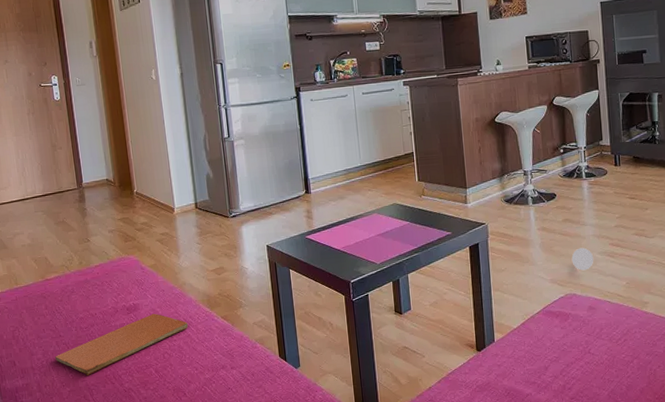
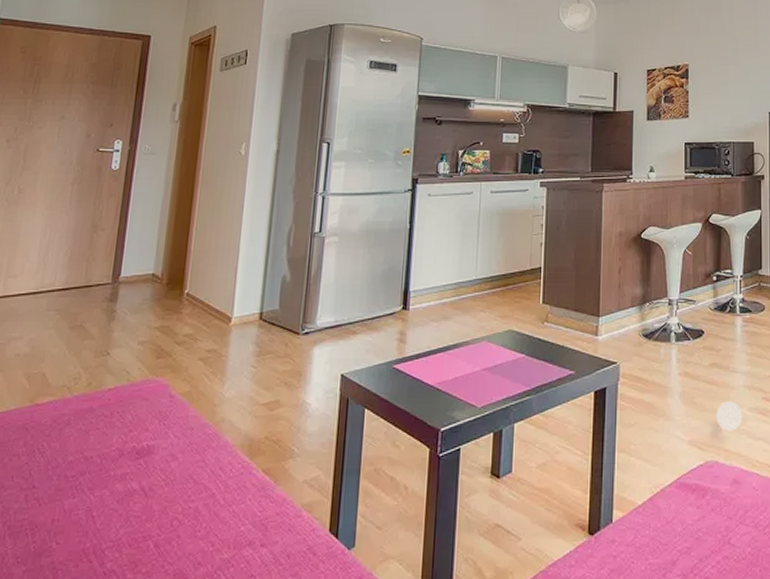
book: present [55,313,188,375] -> none [17,460,216,548]

